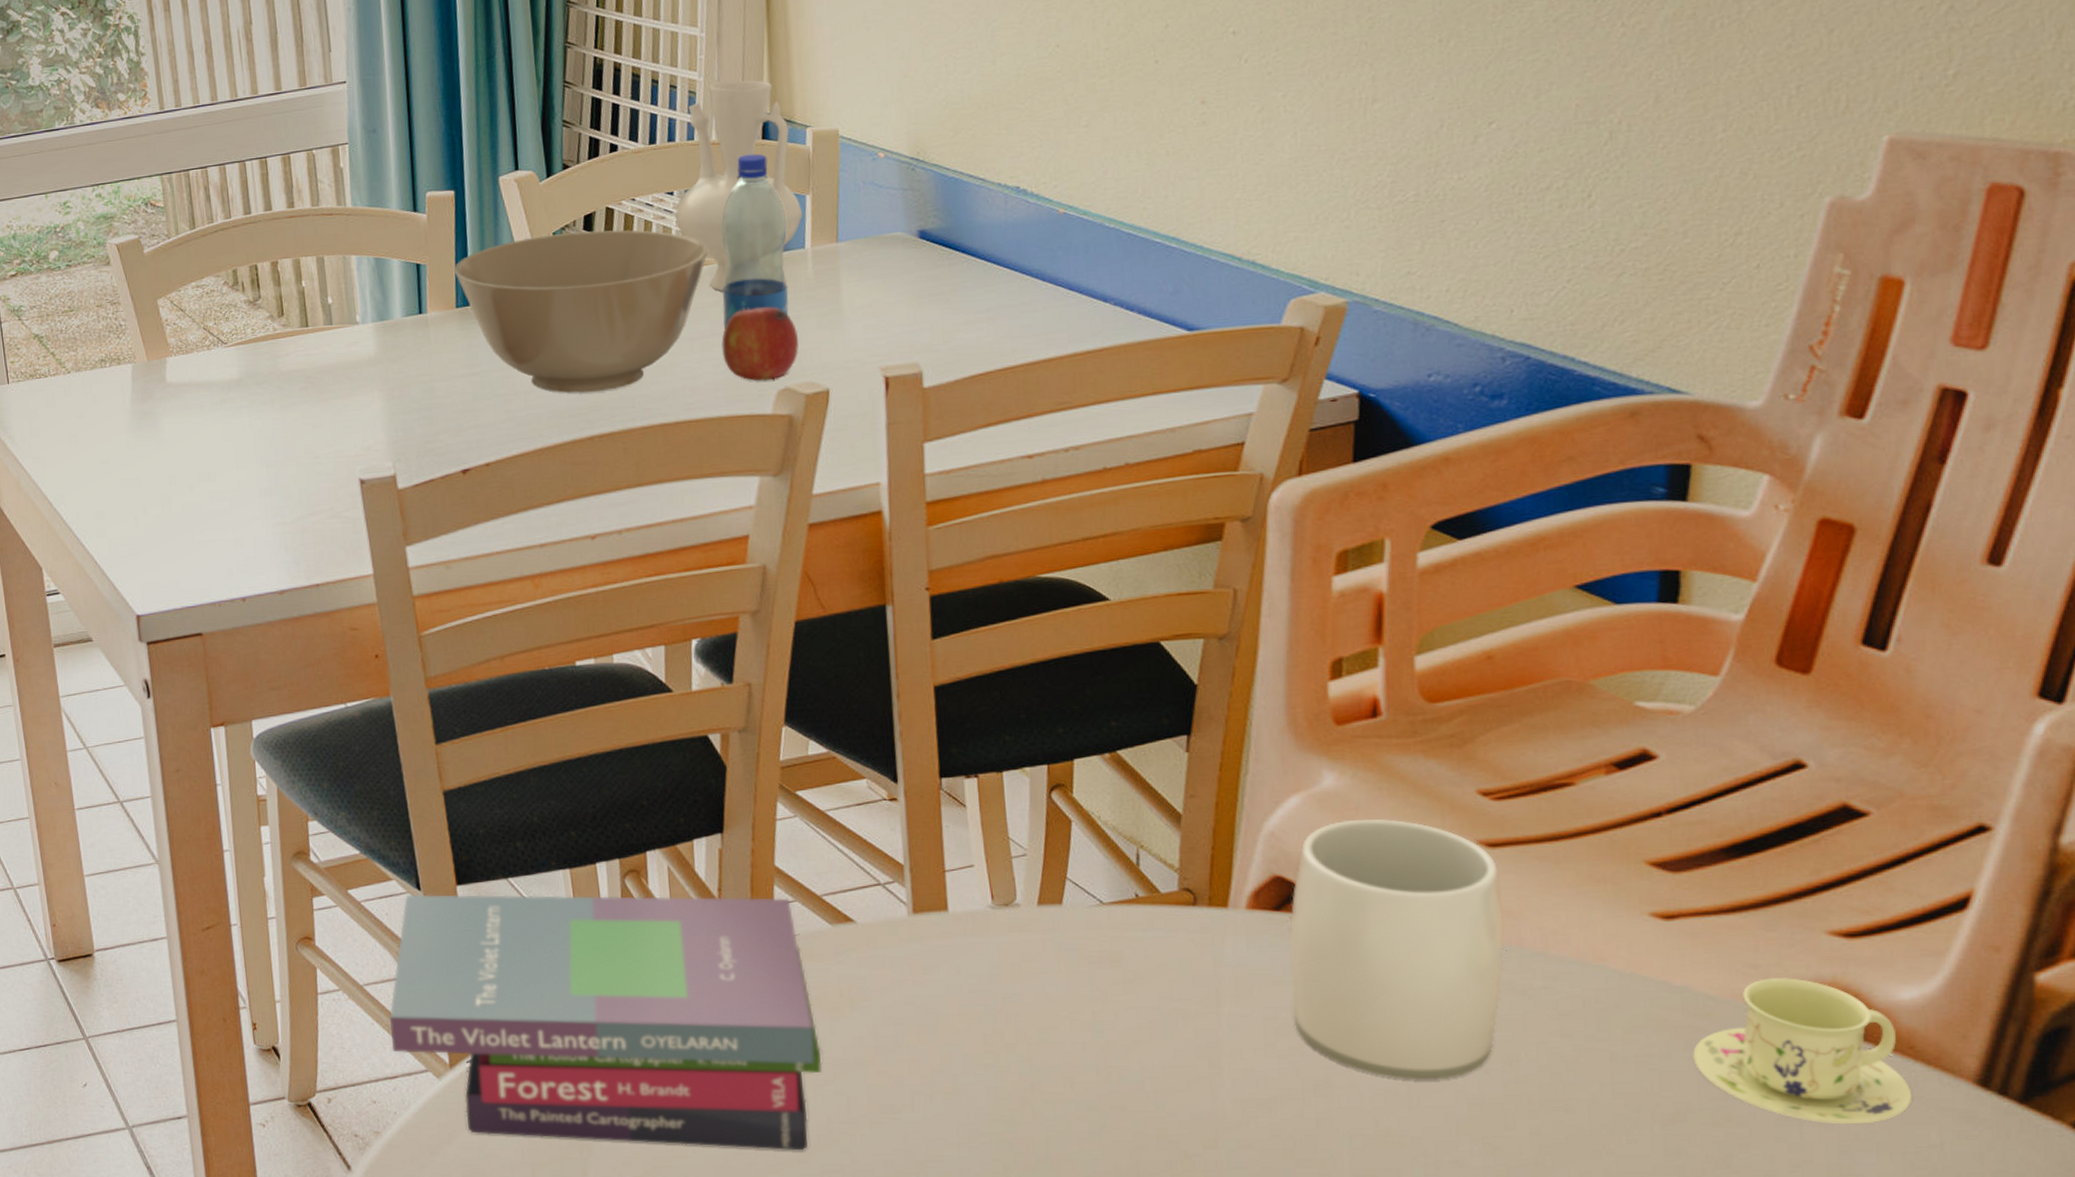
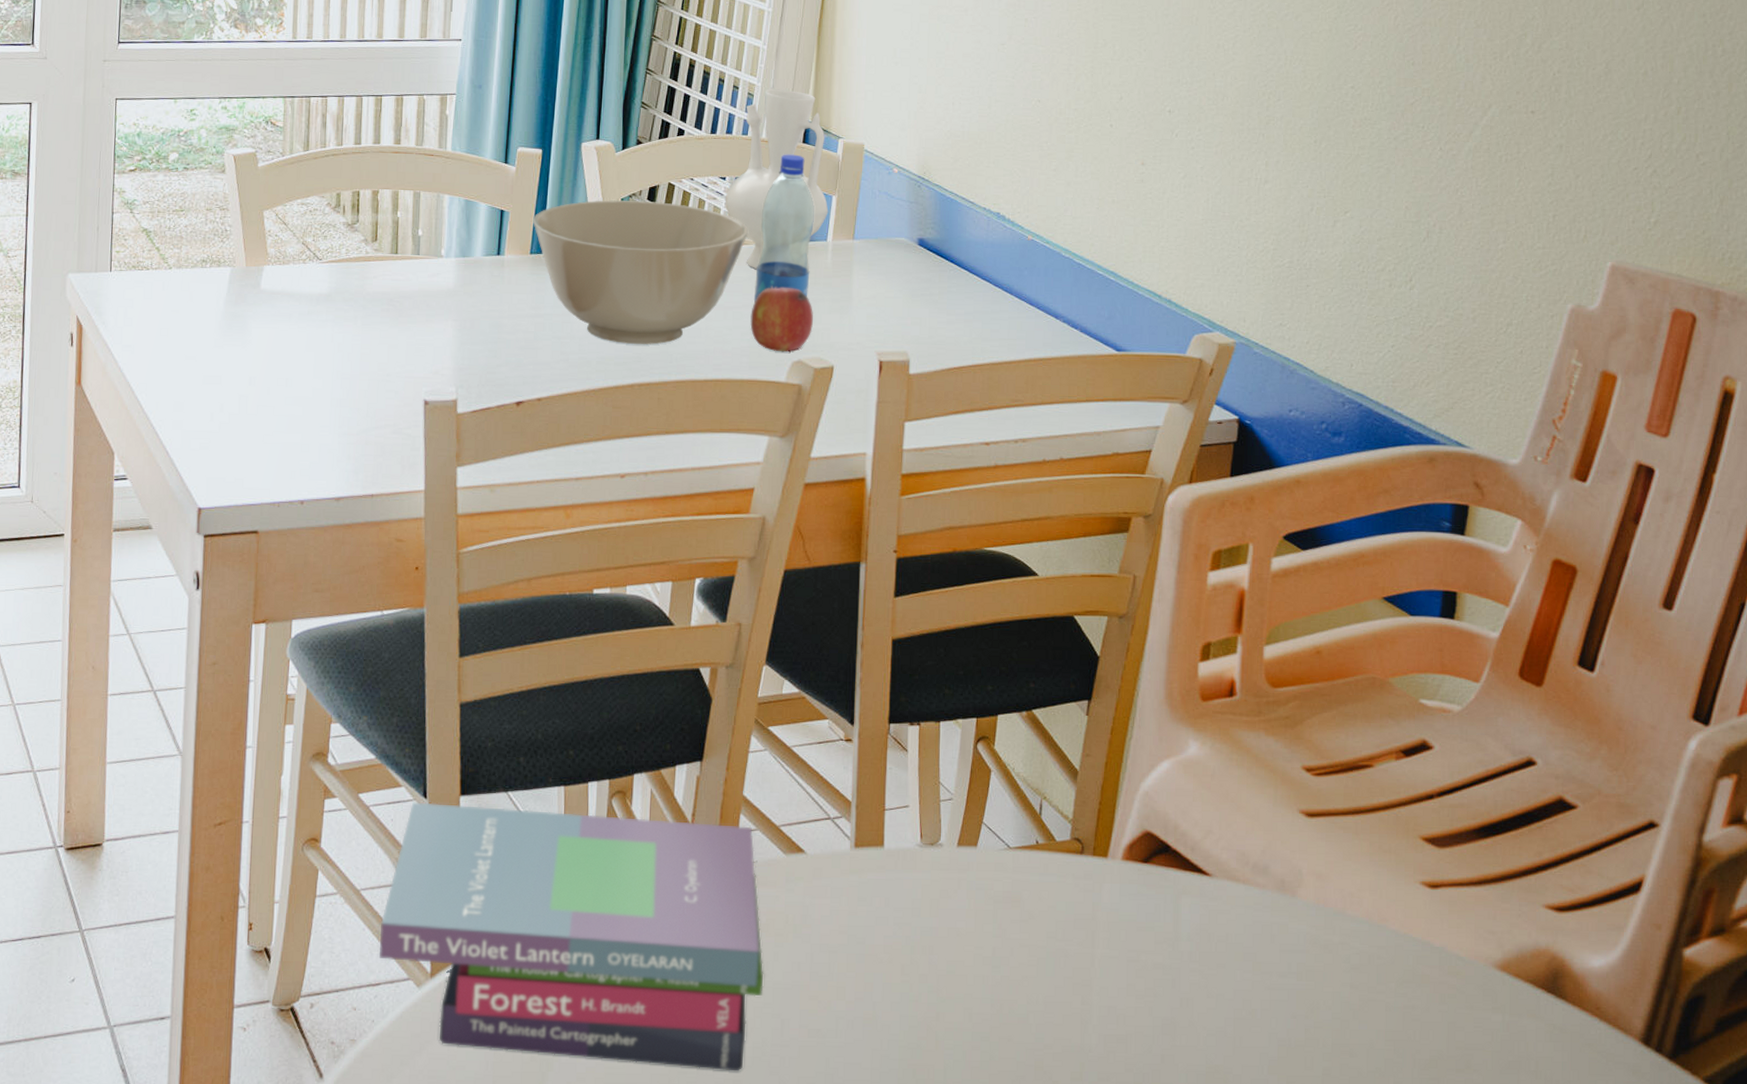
mug: present [1289,818,1505,1080] -> none [1151,785,1315,1023]
cup and saucer: present [1693,978,1913,1125] -> none [1445,943,1597,1074]

